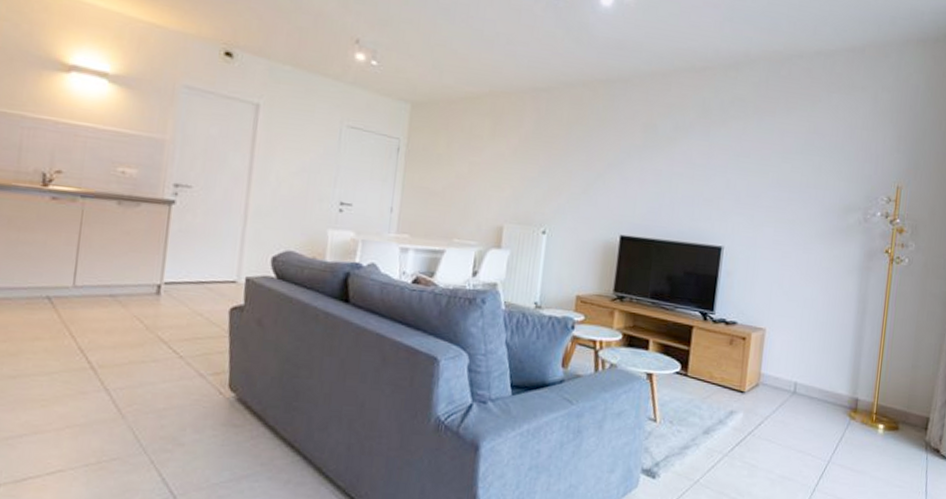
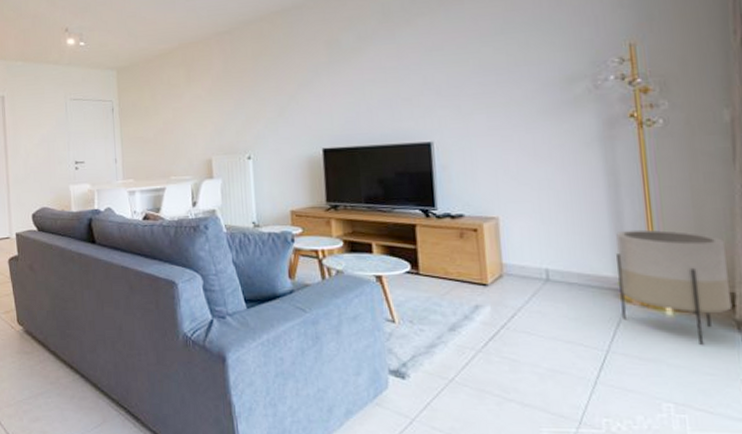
planter: none [846,354,930,461] -> present [616,229,733,345]

